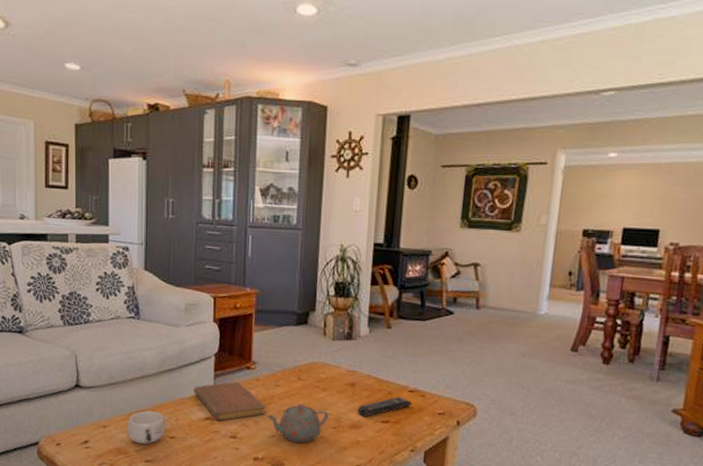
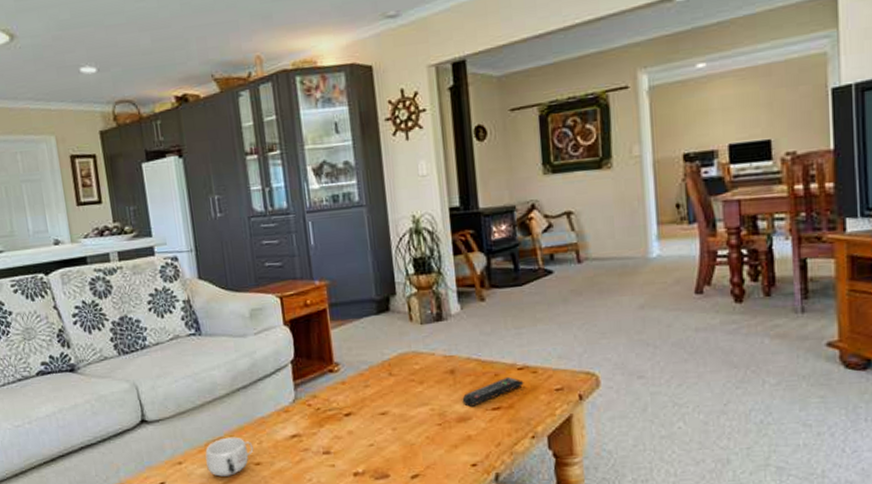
notebook: present [194,381,266,422] -> none [273,388,359,437]
teapot: present [266,403,329,444] -> none [360,402,431,449]

